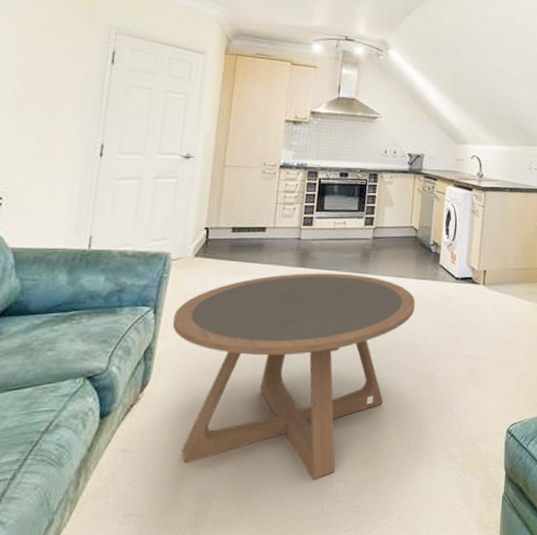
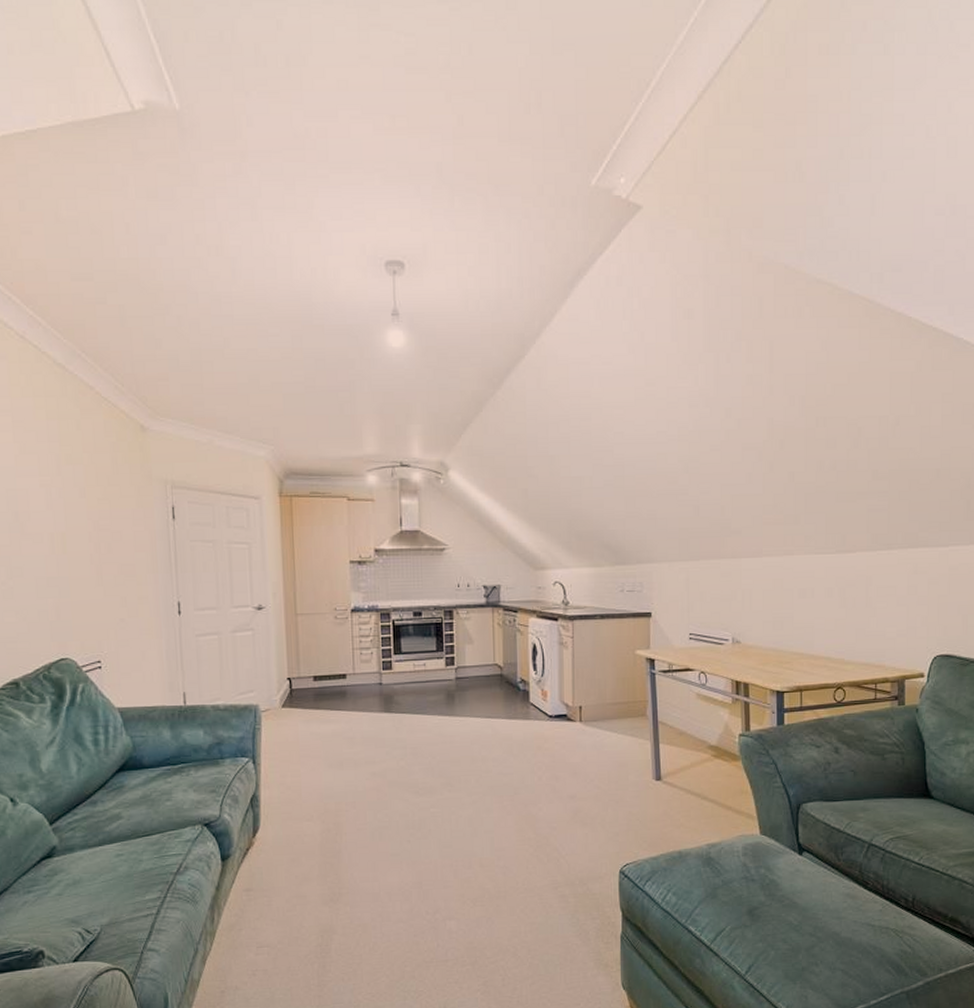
coffee table: present [173,273,416,480] -> none [272,716,509,918]

